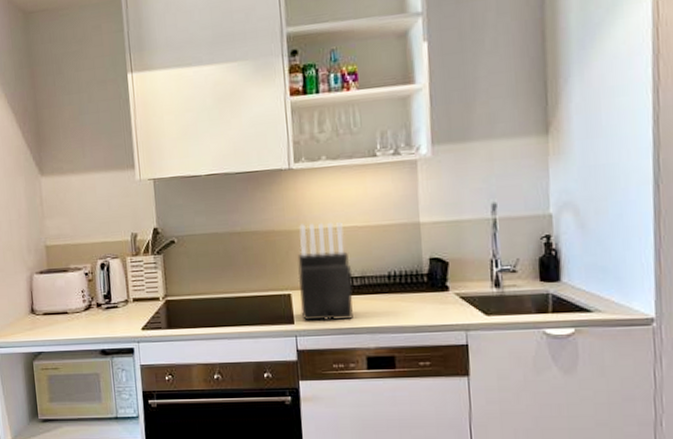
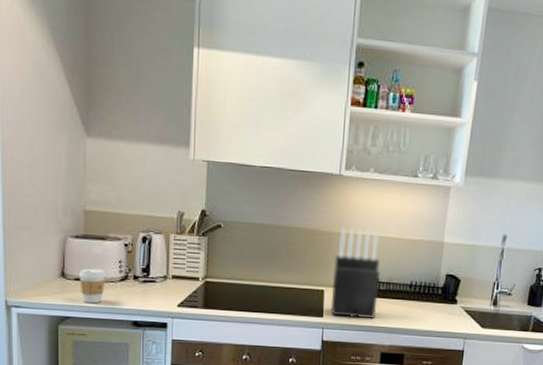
coffee cup: none [47,301,72,337] -> present [80,268,107,304]

